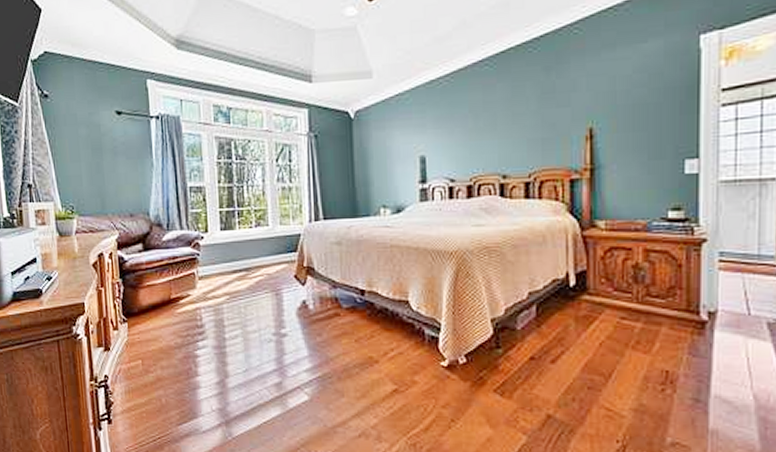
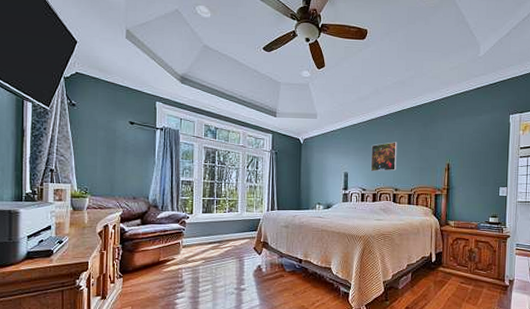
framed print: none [460,101,503,152] -> present [370,142,397,172]

